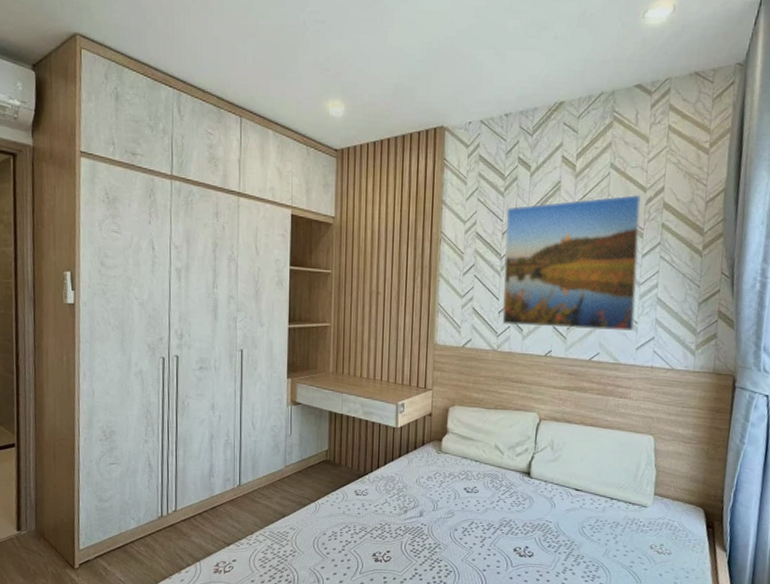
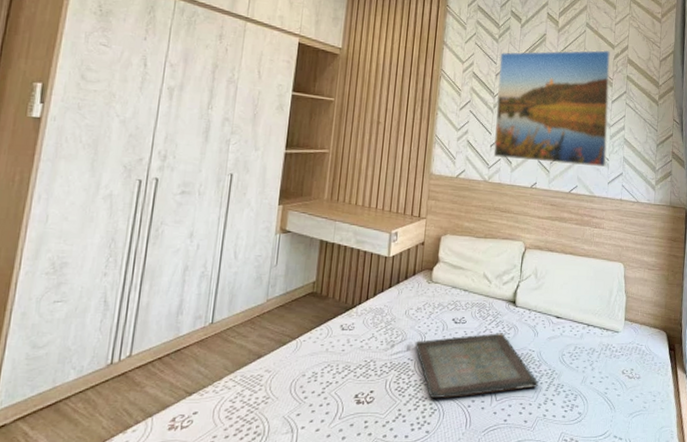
serving tray: none [427,503,556,561] -> present [415,333,538,398]

